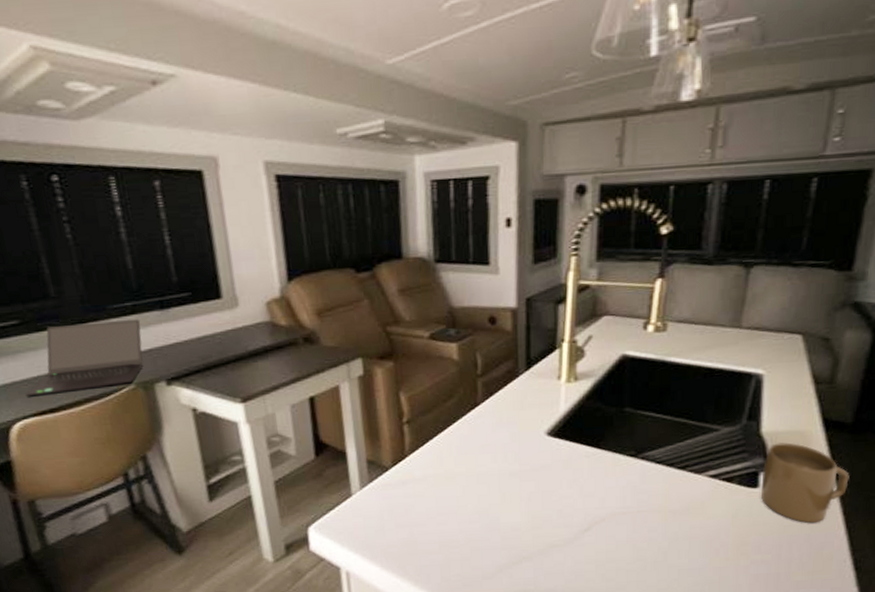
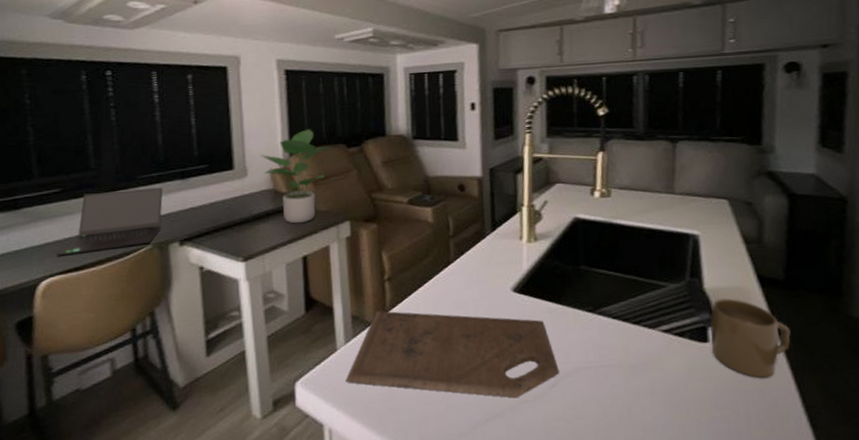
potted plant: none [252,250,337,361] -> present [260,129,331,224]
cutting board: none [362,455,593,543] -> present [345,311,559,399]

